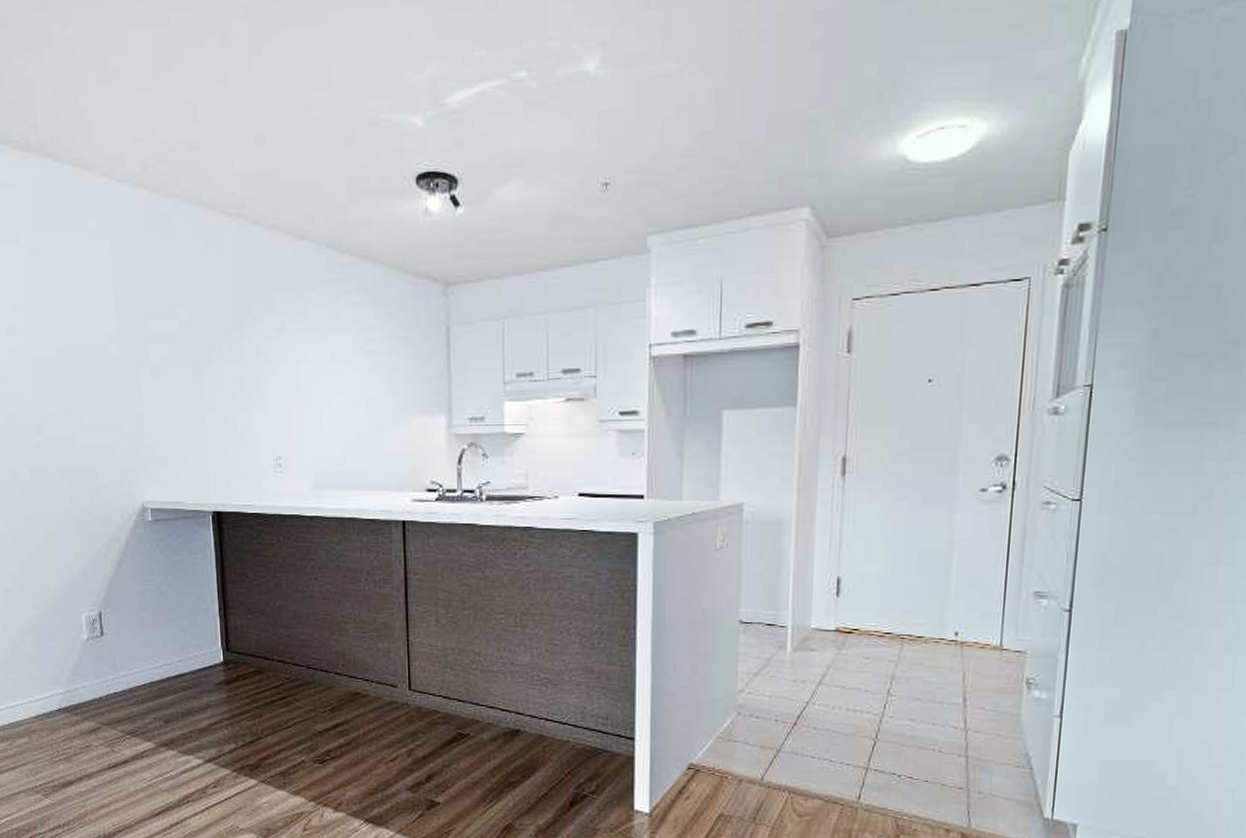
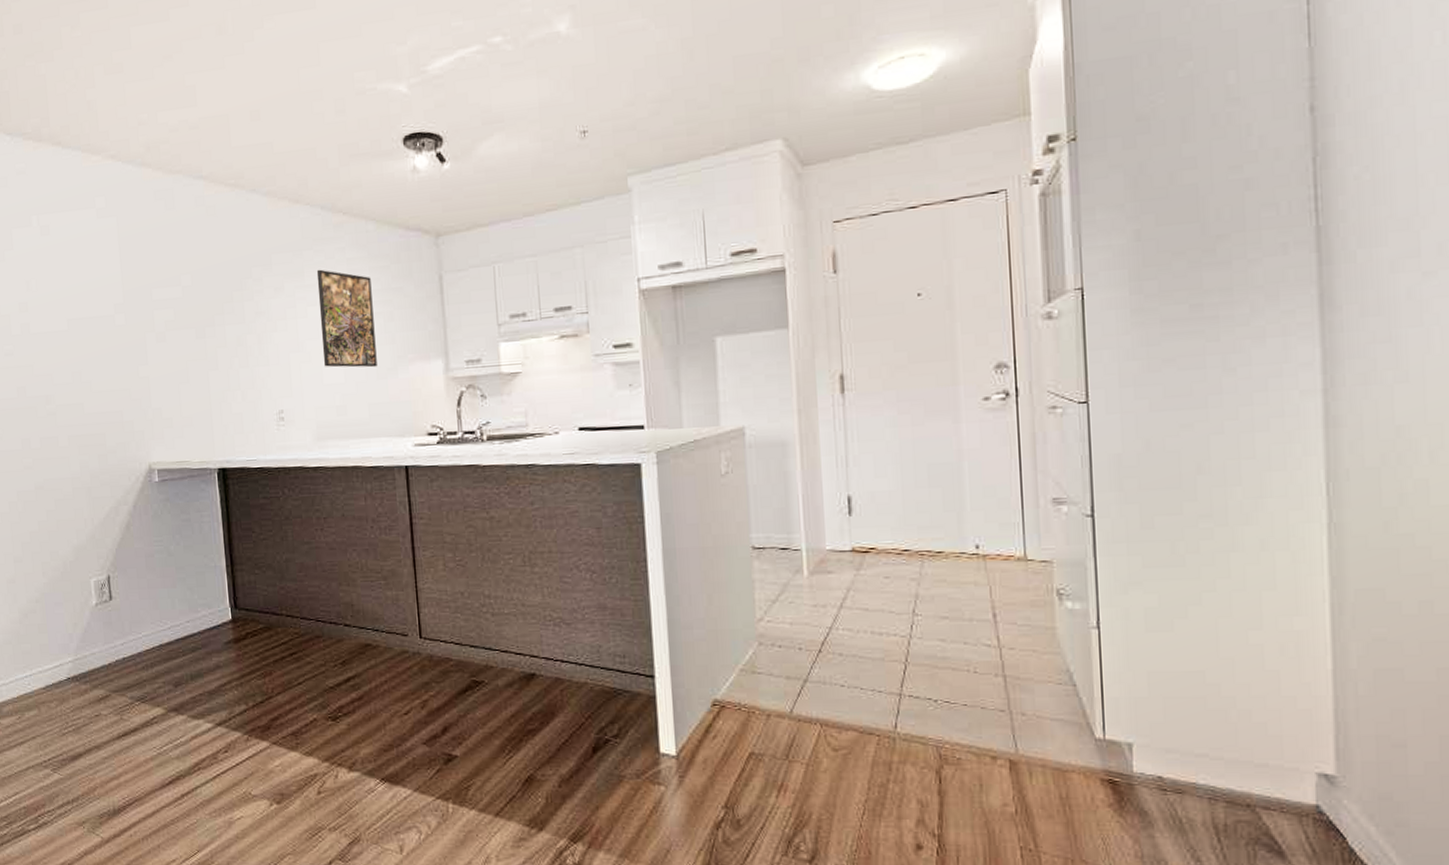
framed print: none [319,312,379,419] -> present [316,269,377,368]

